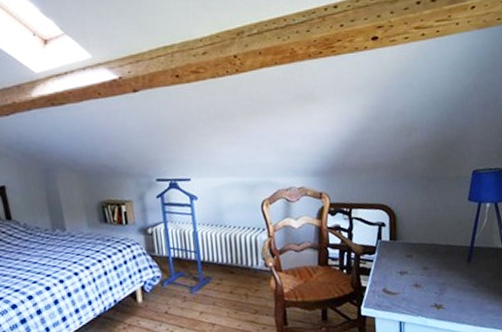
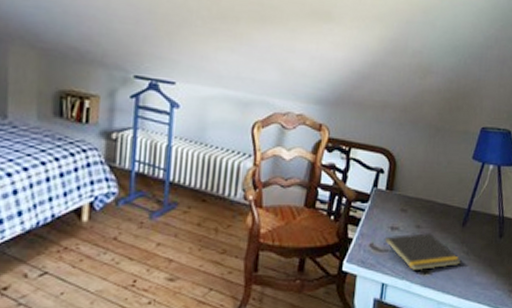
notepad: none [395,272,472,308] -> present [383,233,462,271]

